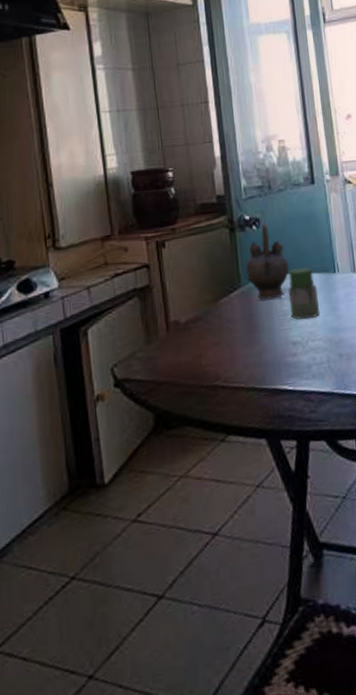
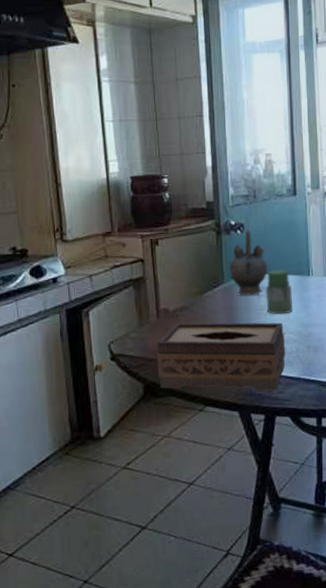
tissue box: none [168,328,315,417] -> present [157,322,285,391]

